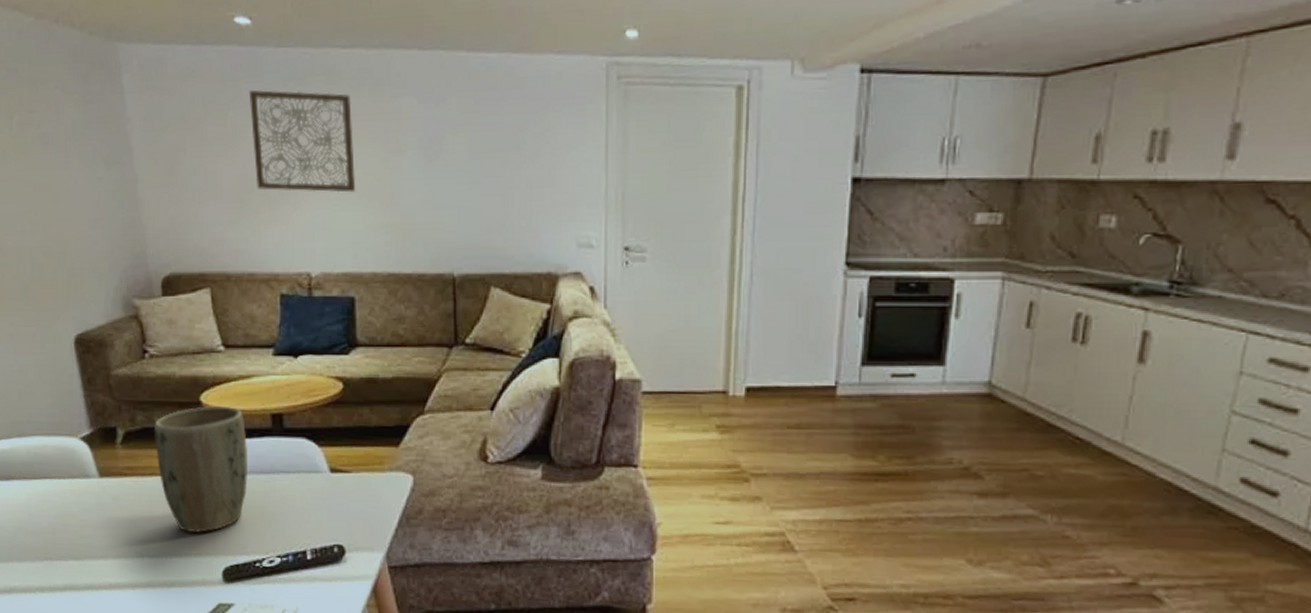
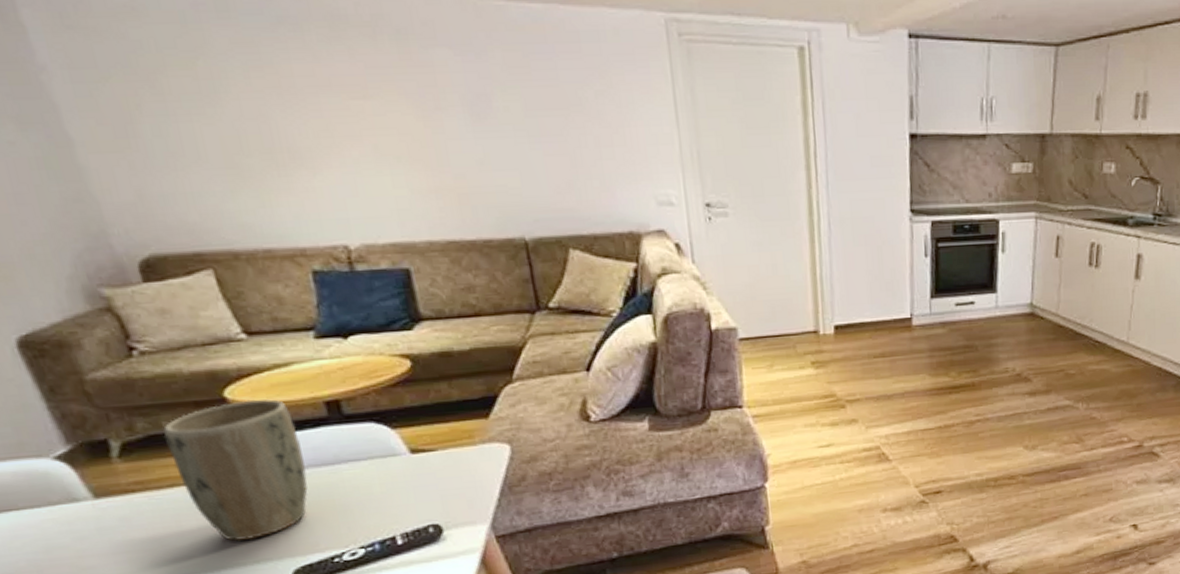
wall art: present [248,89,356,193] -> none [222,34,392,156]

